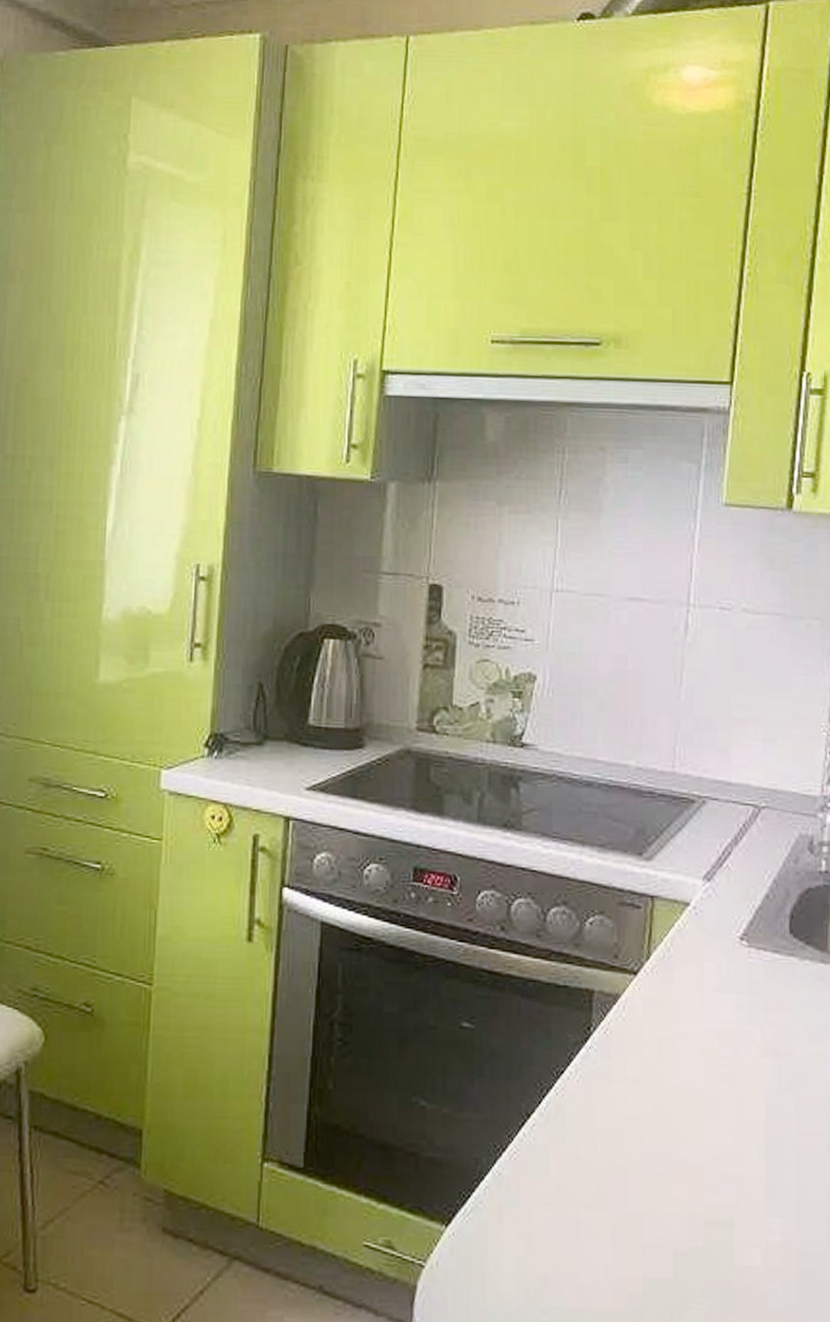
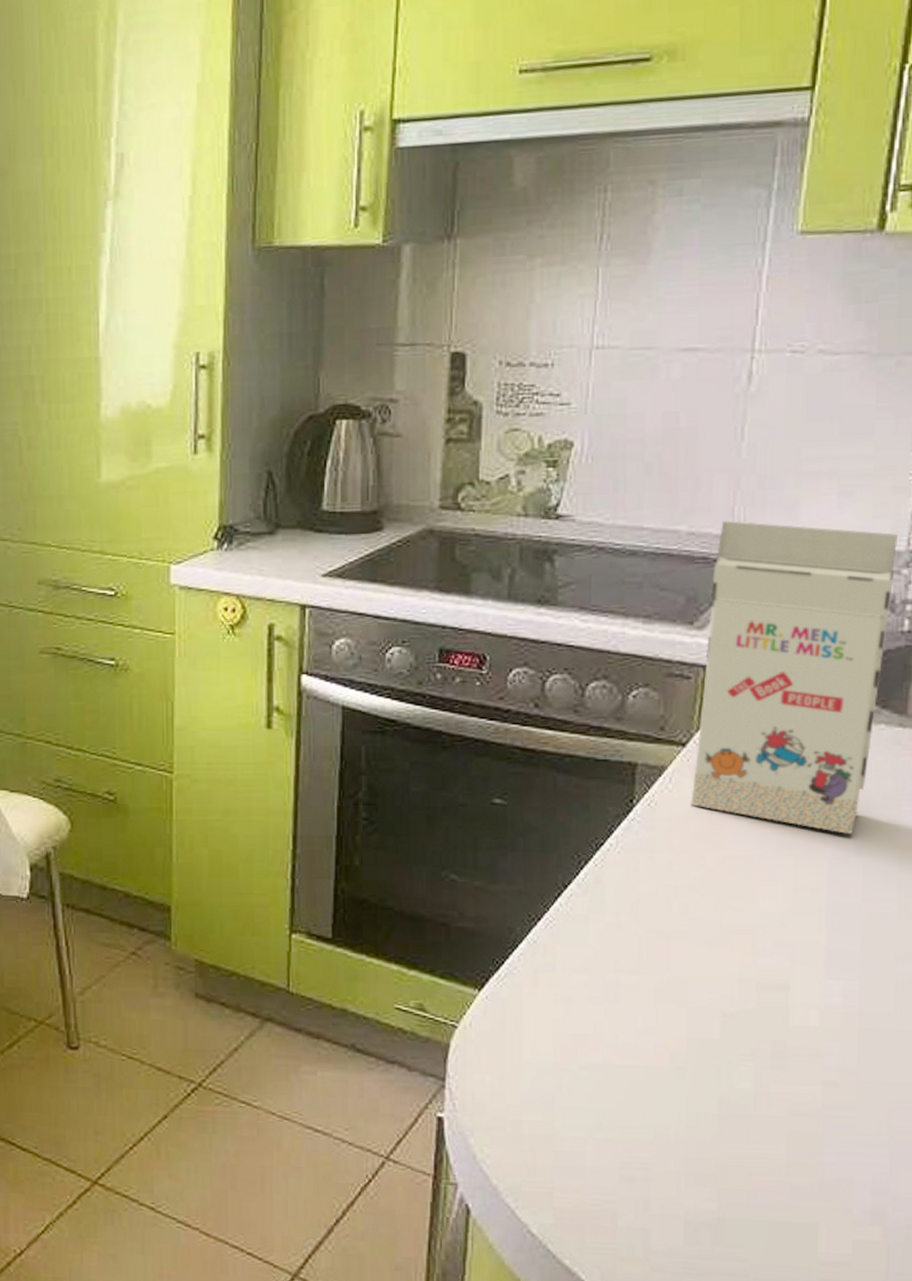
gift box: none [642,759,814,1067] -> present [691,521,899,834]

